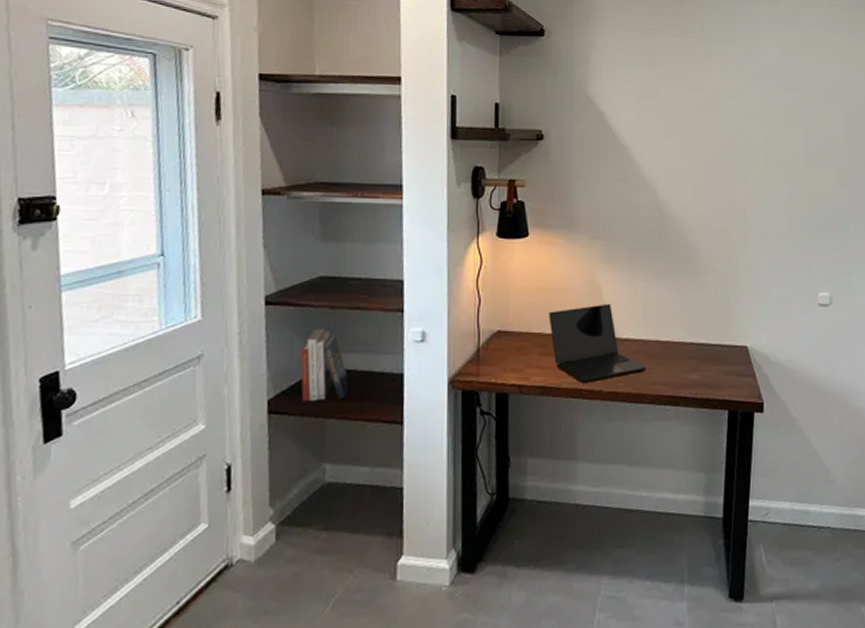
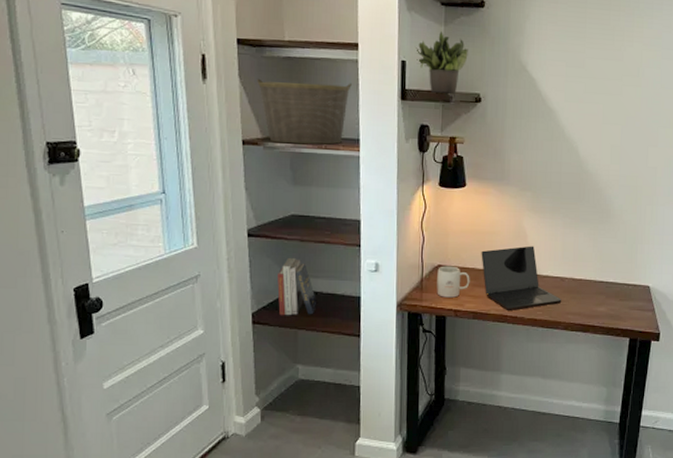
basket: none [281,118,393,193] -> present [257,78,352,145]
potted plant: none [467,61,527,132] -> present [416,30,468,94]
mug: none [496,331,536,370] -> present [437,266,470,298]

